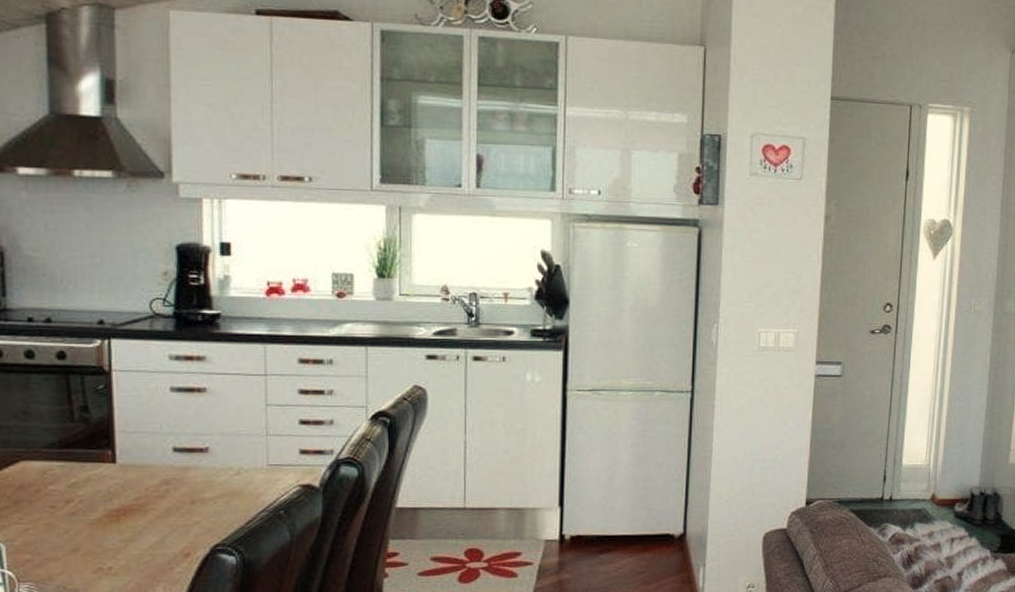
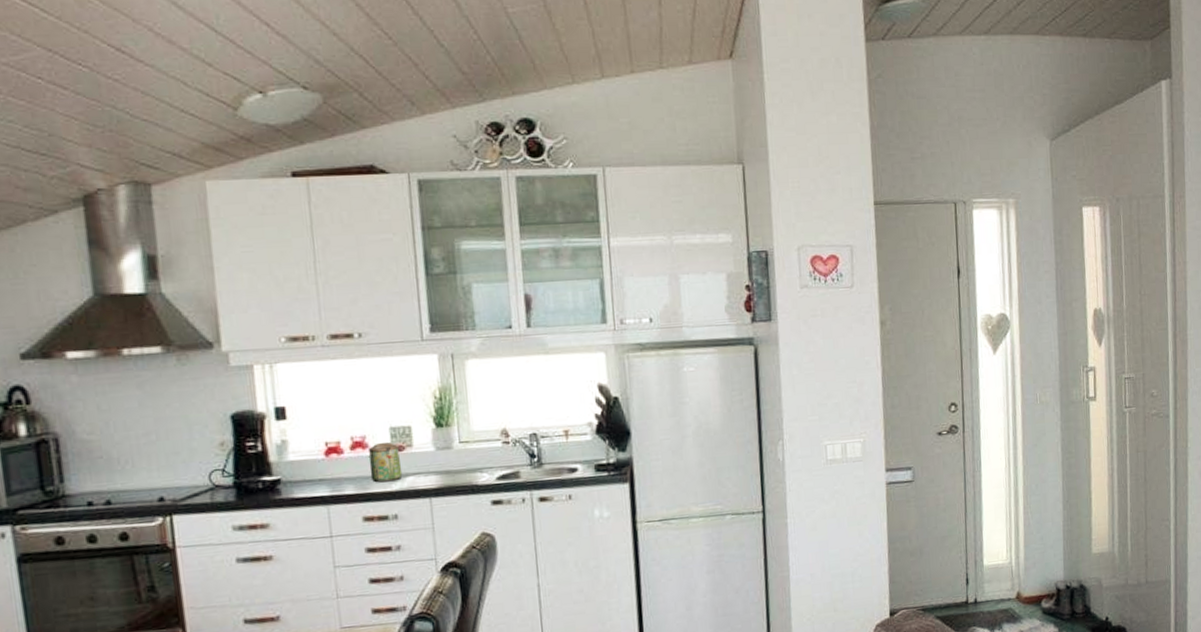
canister: none [309,288,341,327] -> present [369,442,403,483]

